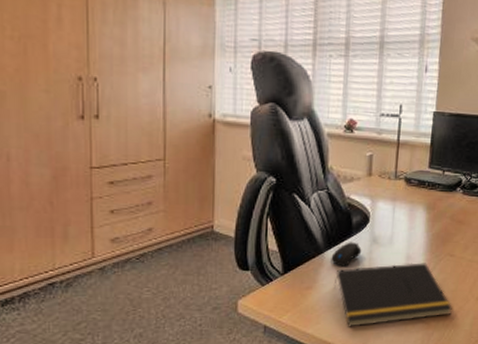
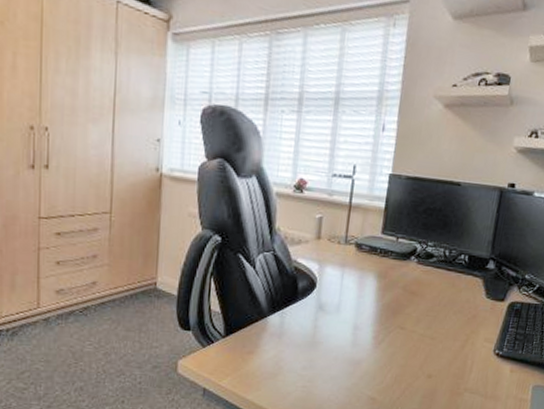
computer mouse: present [331,242,362,267] -> none [274,307,307,333]
notepad: present [333,263,452,327] -> none [275,333,401,397]

